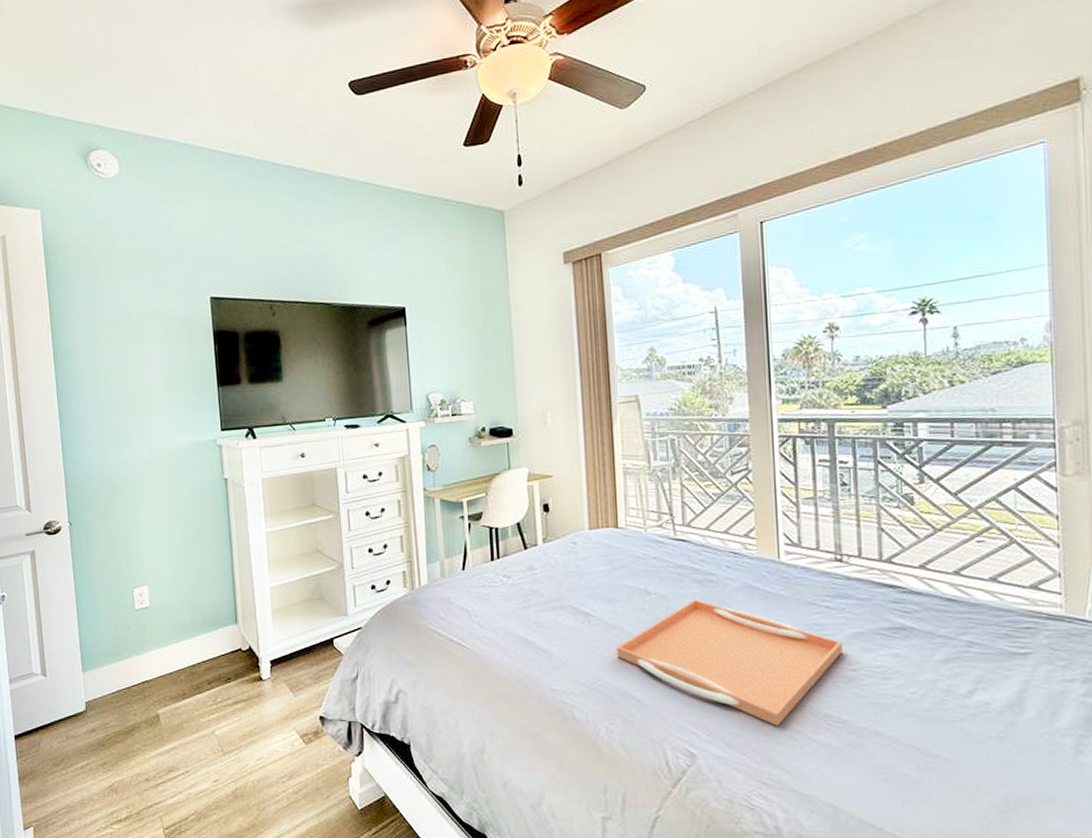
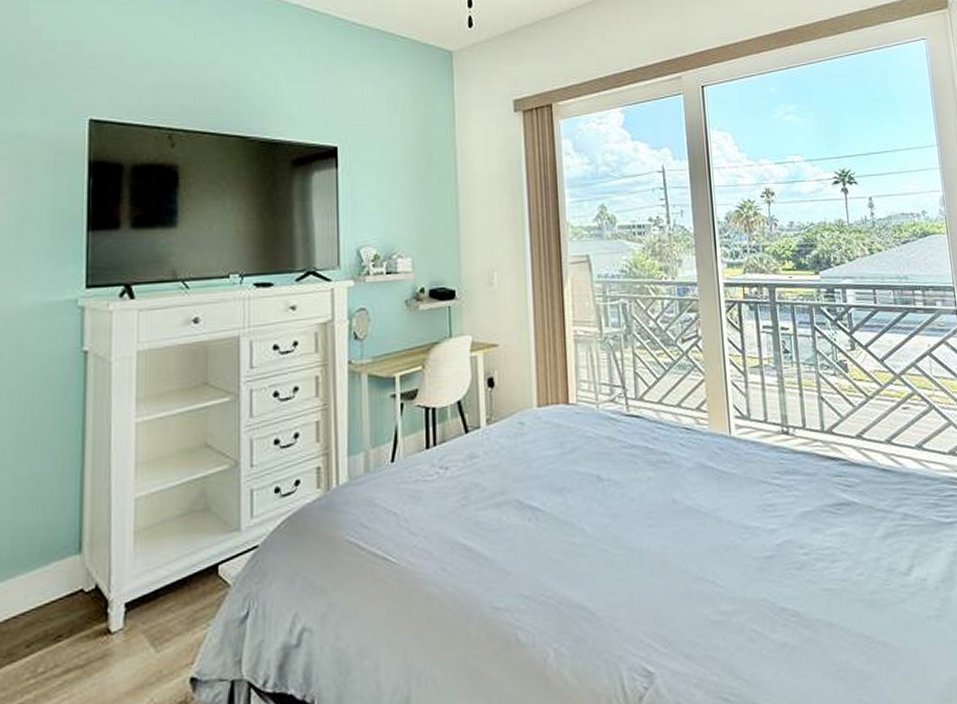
serving tray: present [617,599,843,726] -> none [567,483,794,628]

